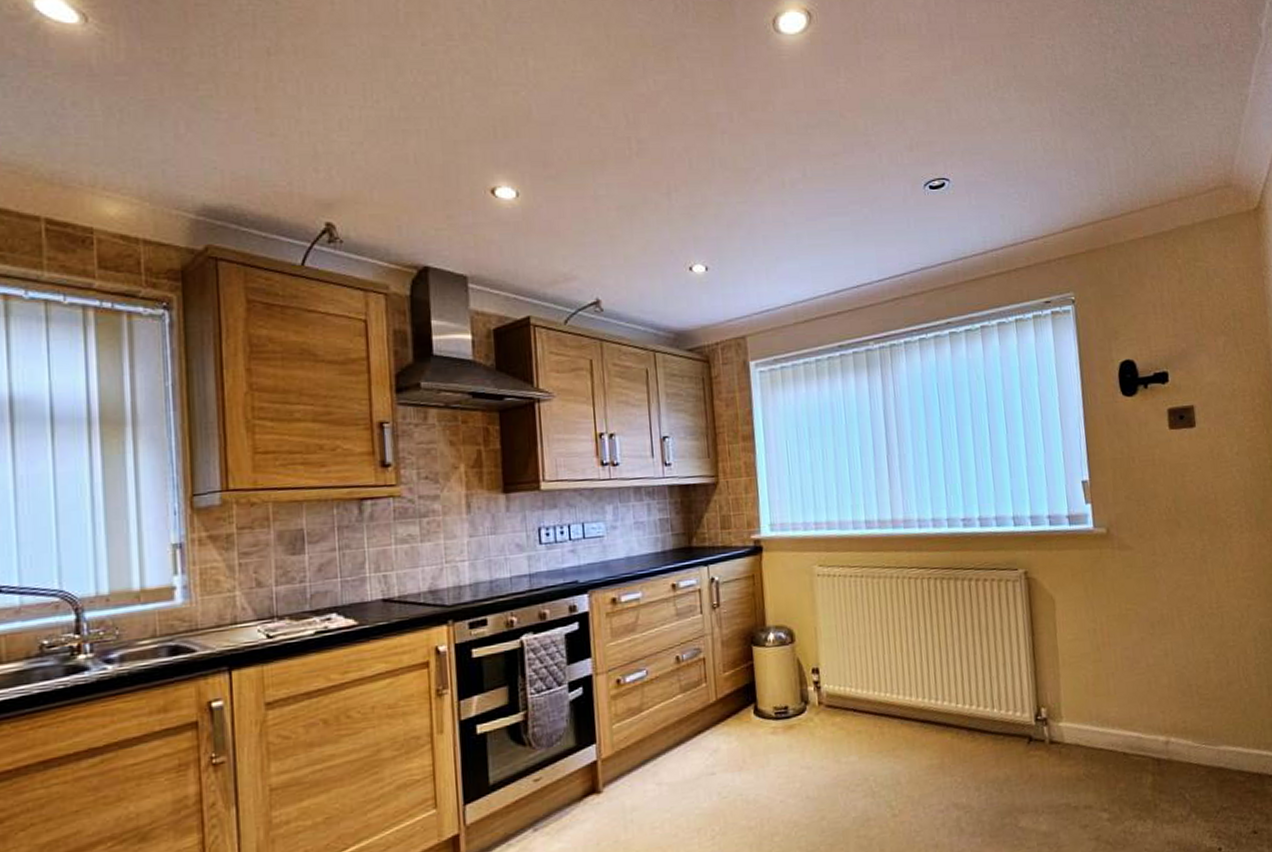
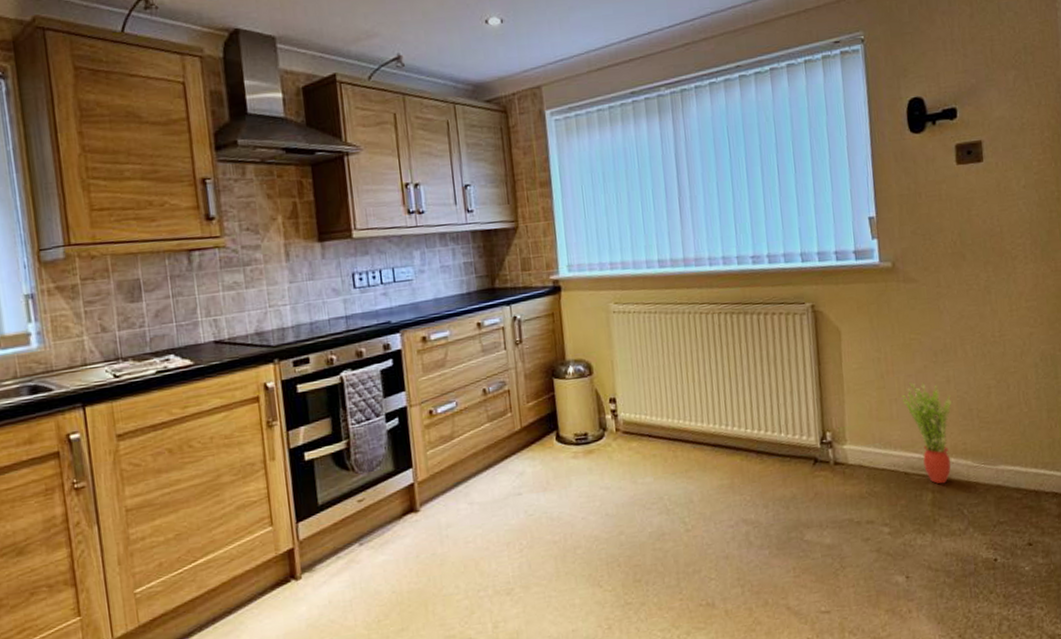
potted plant: none [1119,655,1172,766] -> present [902,382,953,484]

